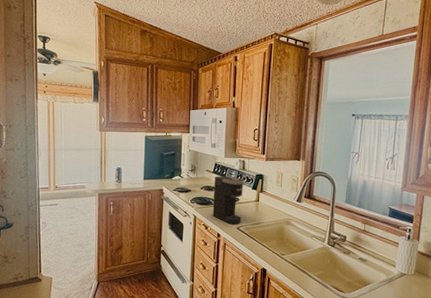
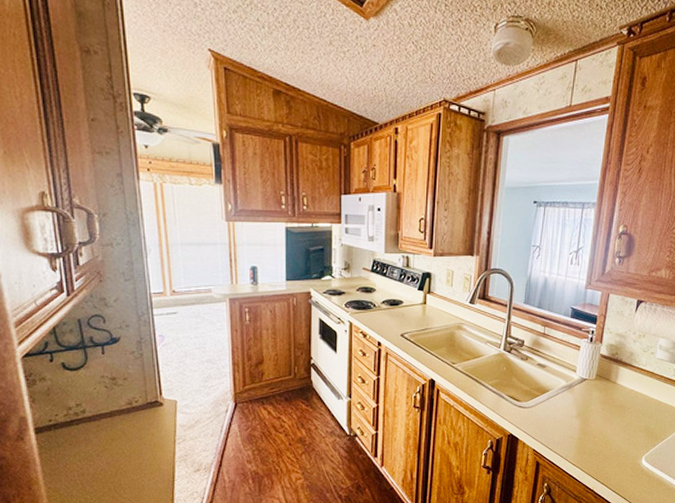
coffee maker: present [212,176,244,224] -> none [371,275,409,330]

